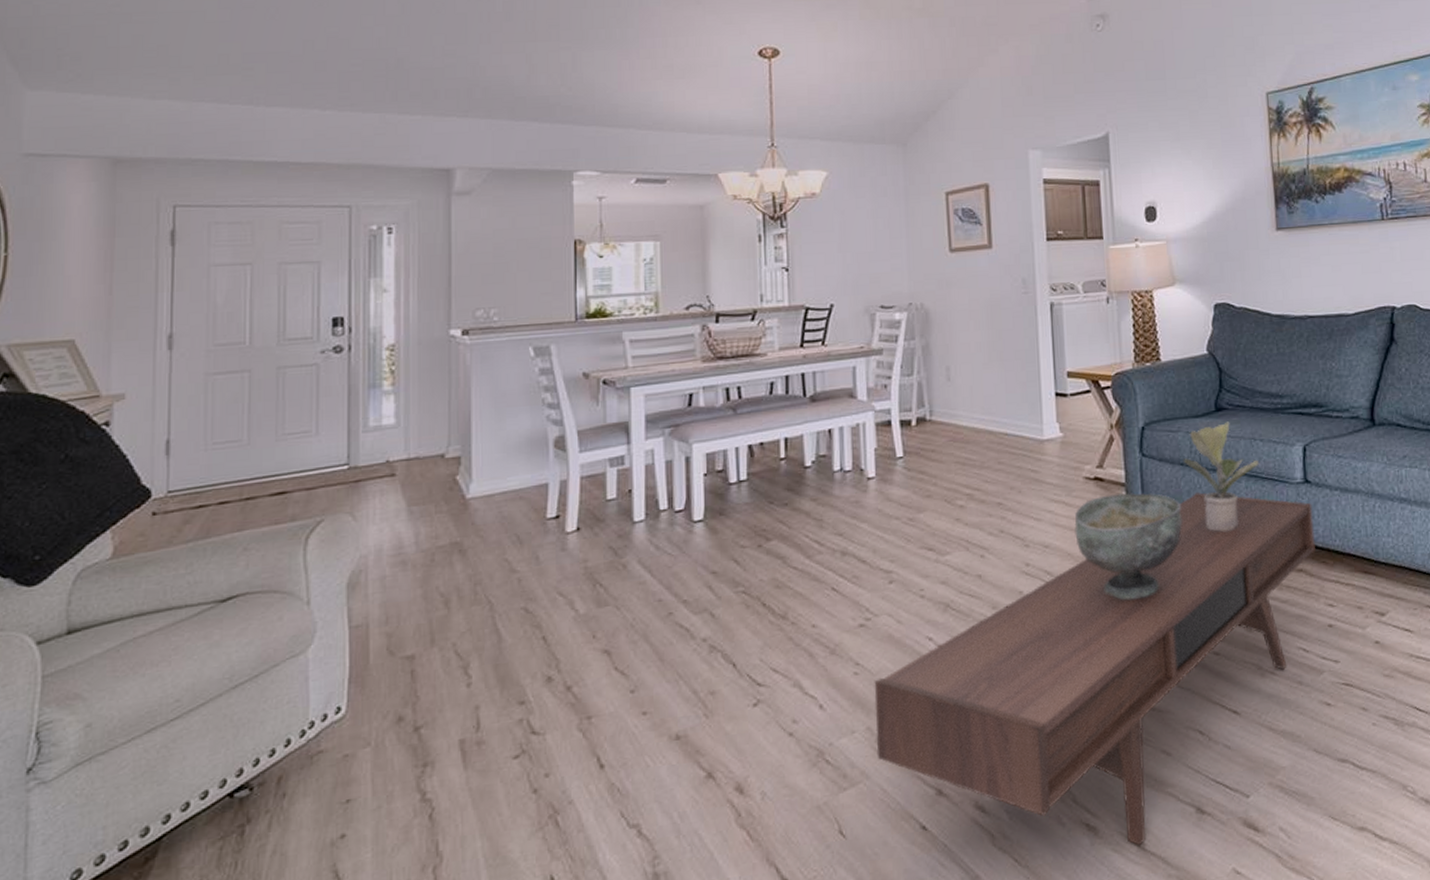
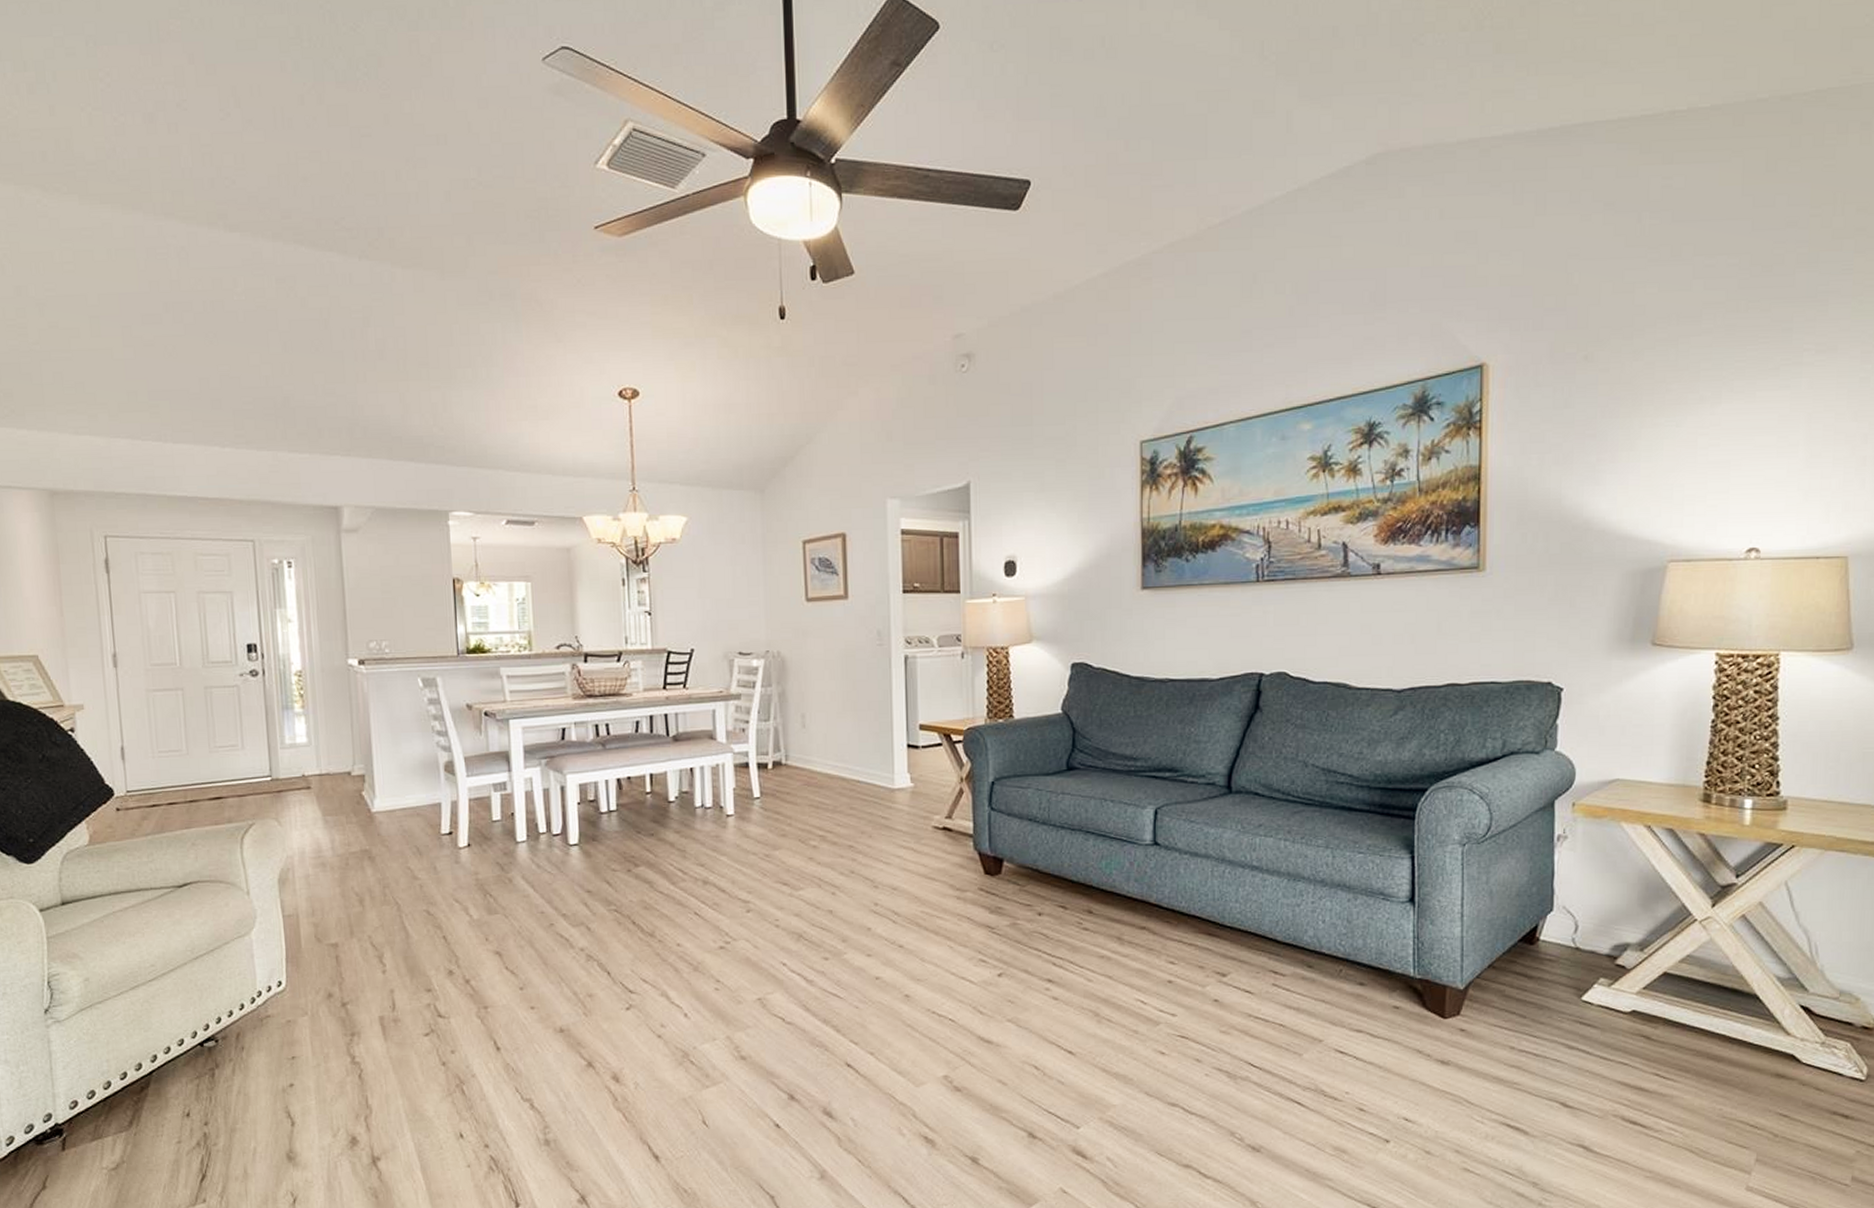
coffee table: present [874,492,1316,846] -> none [733,848,1160,1160]
decorative bowl: present [1074,492,1183,600] -> none [922,843,1028,943]
potted plant: present [1183,421,1260,532] -> none [1031,781,1109,886]

